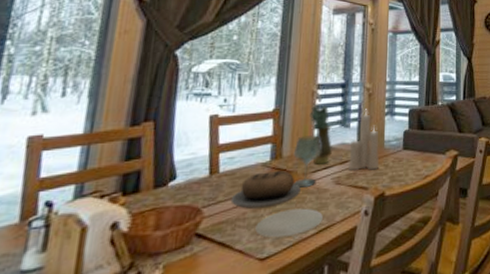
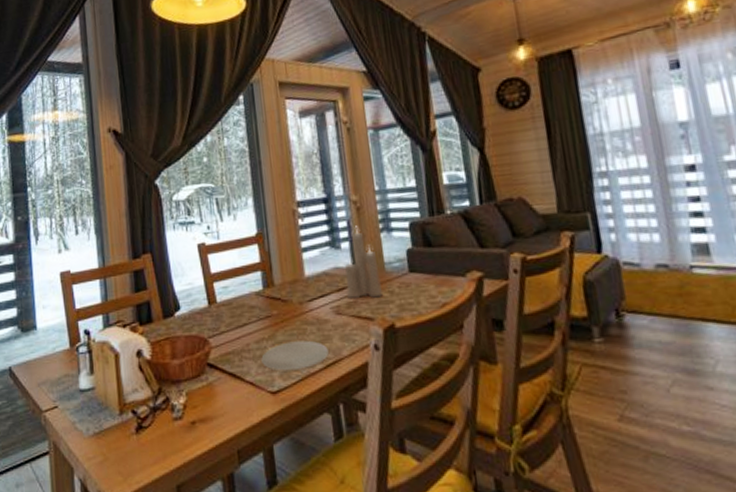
bread: present [230,171,301,210] -> none [232,300,300,341]
wine glass: present [293,135,321,188] -> none [284,260,315,318]
vase: present [309,103,333,166] -> none [294,223,326,294]

